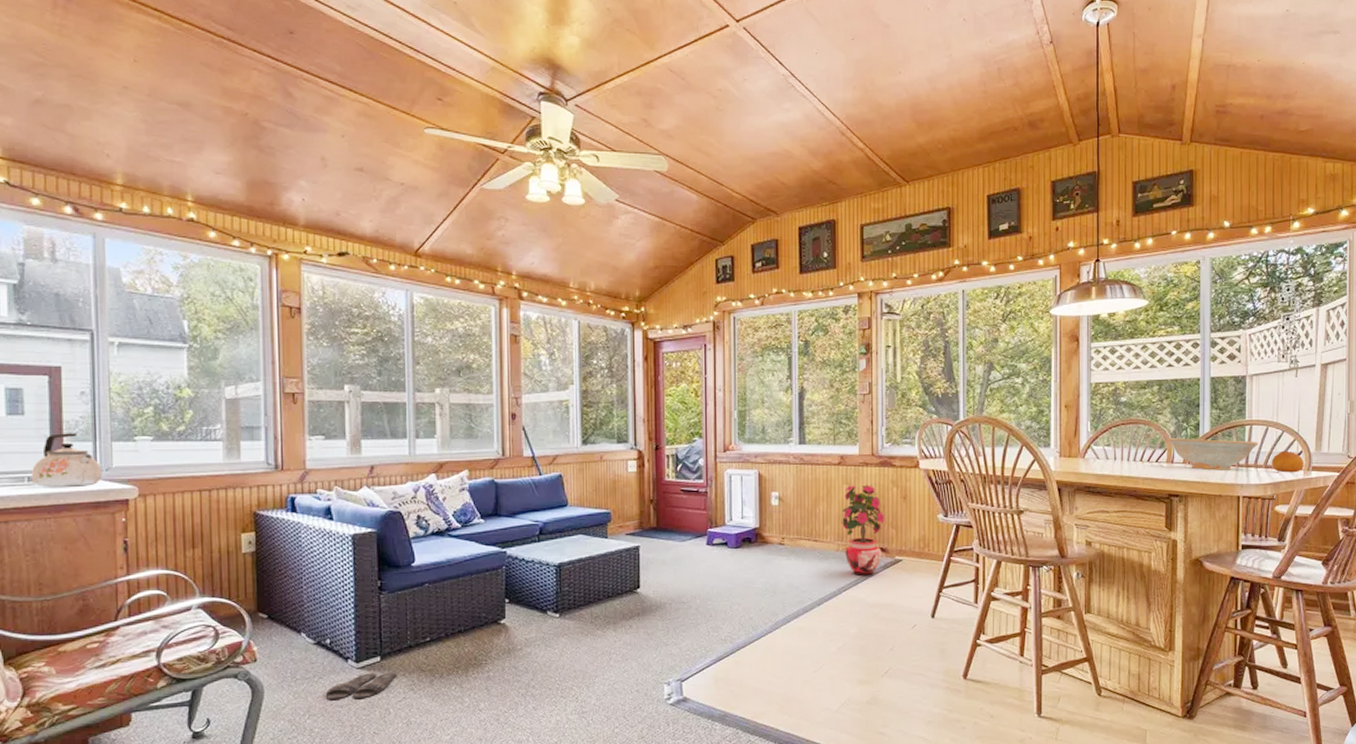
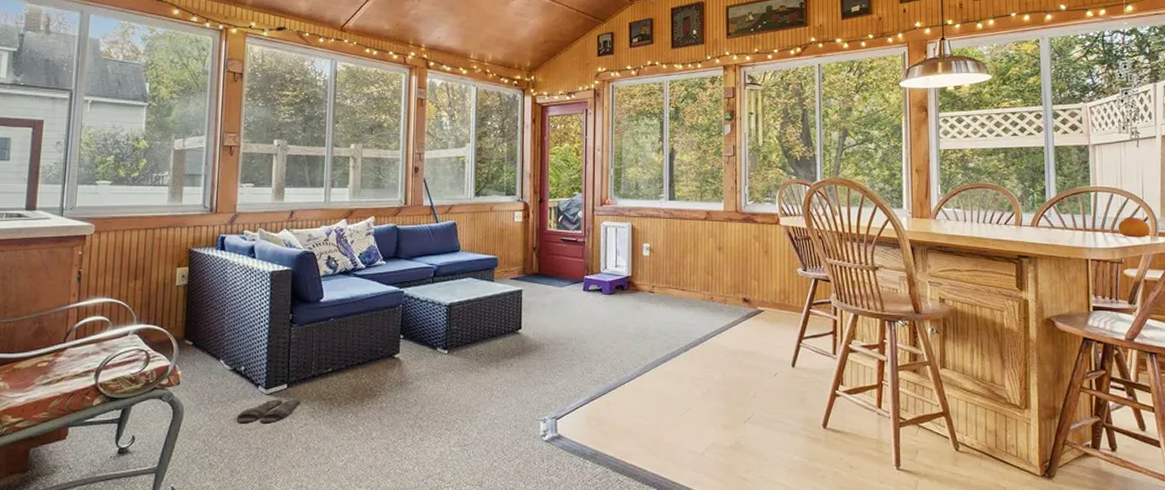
kettle: present [31,433,103,488] -> none [8,177,67,224]
potted flower: present [842,484,885,576] -> none [708,237,748,324]
dish: present [1168,438,1259,471] -> none [1016,202,1105,234]

